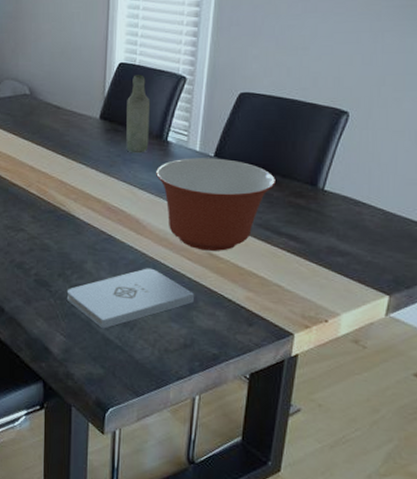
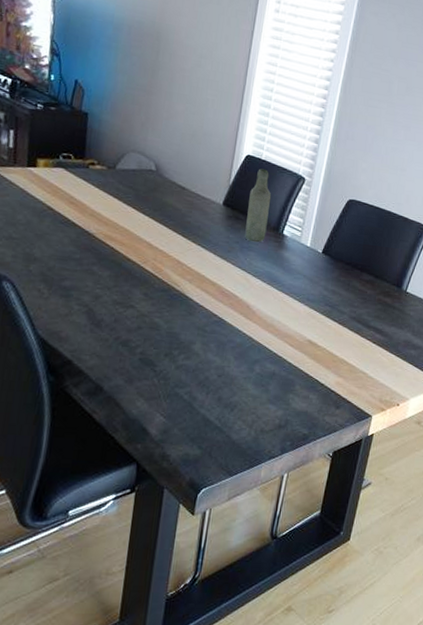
notepad: present [66,268,195,329] -> none [170,352,293,410]
mixing bowl: present [156,158,275,251] -> none [270,252,370,340]

